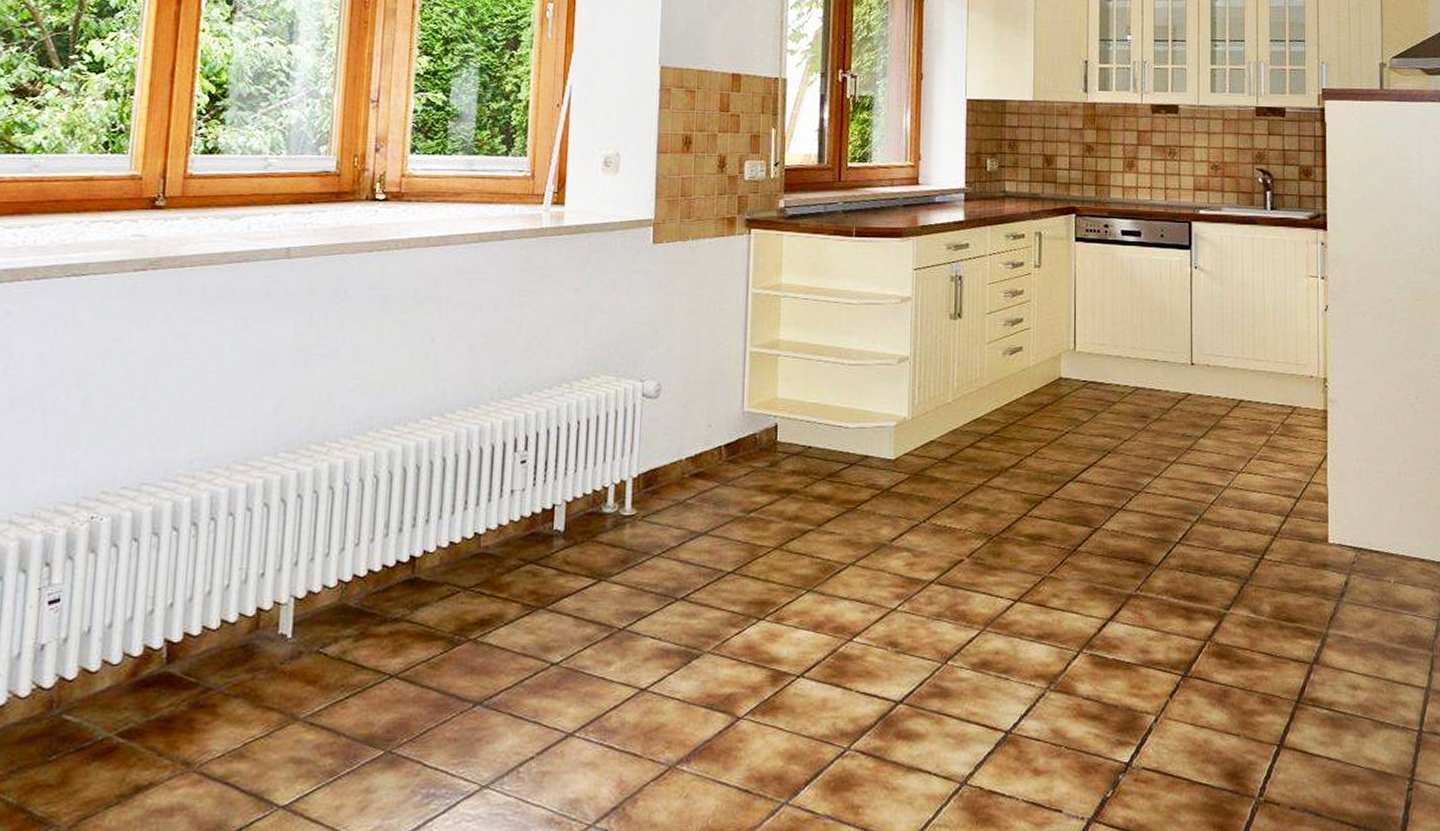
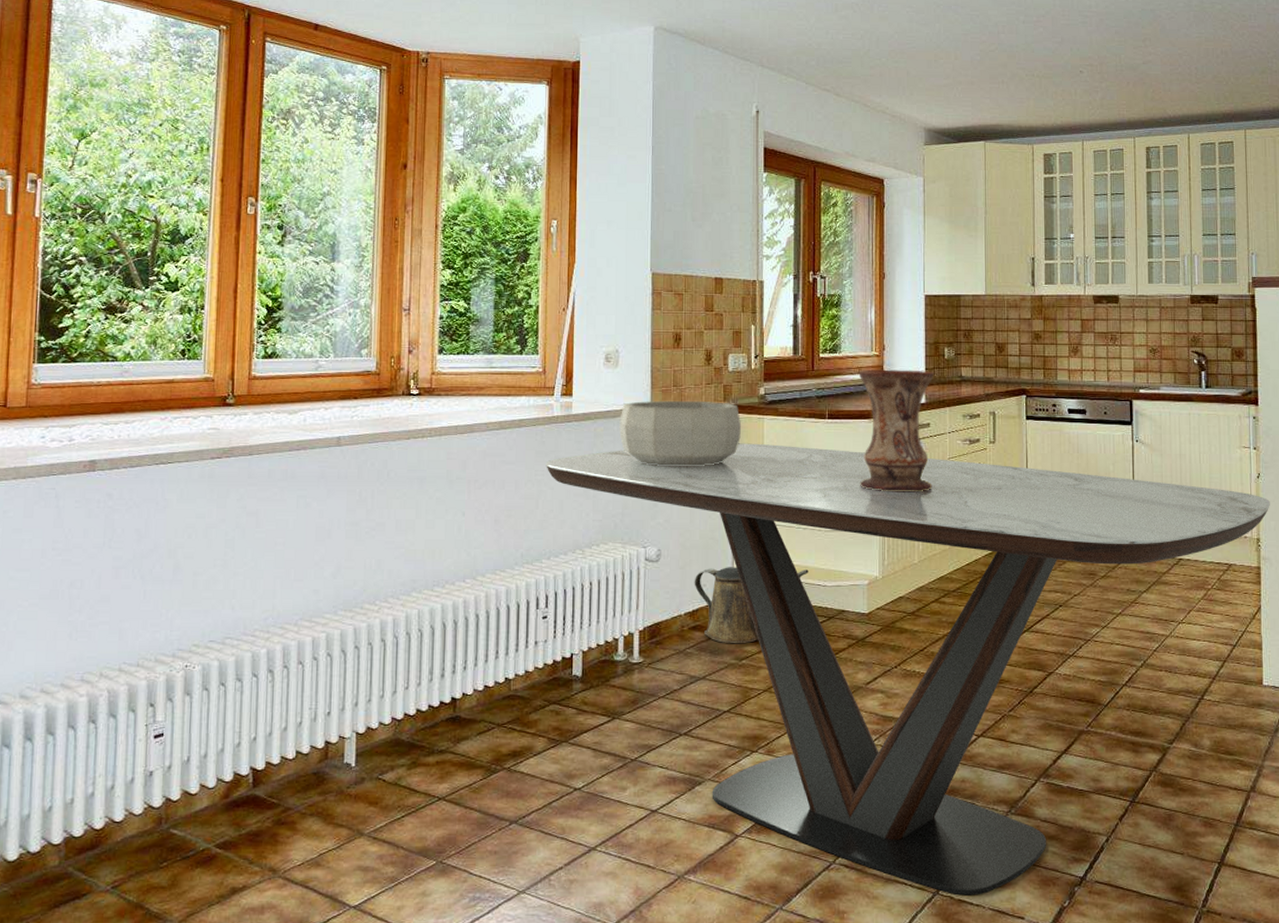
dining table: none [531,262,1338,786] -> present [546,443,1270,896]
decorative bowl: none [617,212,758,289] -> present [619,400,742,467]
watering can: none [697,405,829,494] -> present [694,567,809,644]
vase: none [889,181,976,322] -> present [858,369,935,492]

